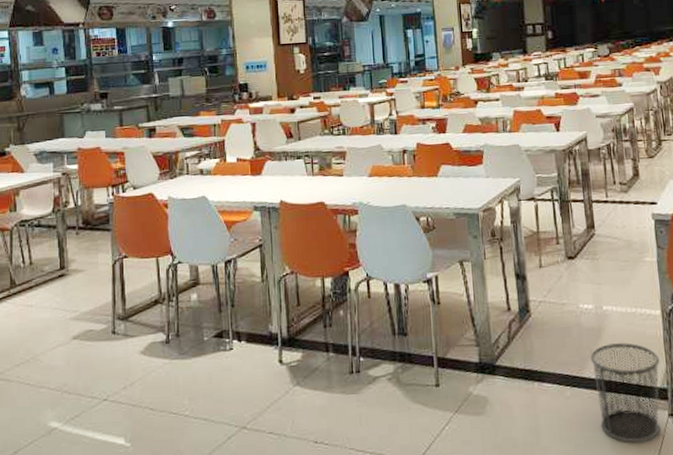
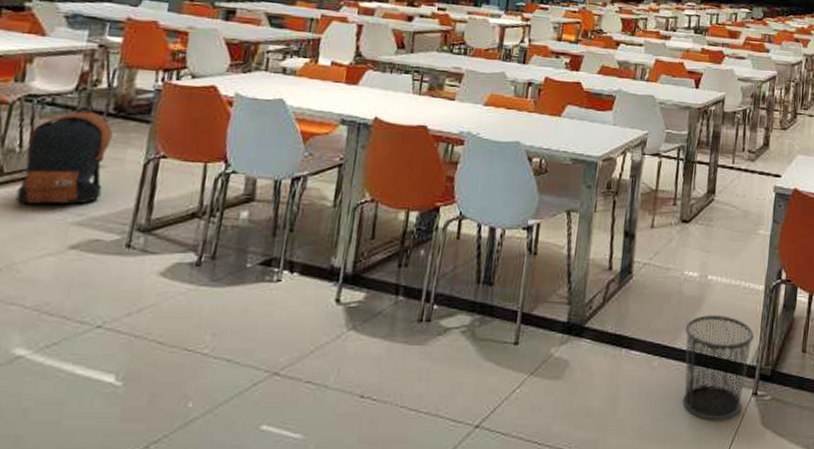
backpack: none [28,224,87,307] -> present [15,107,113,205]

